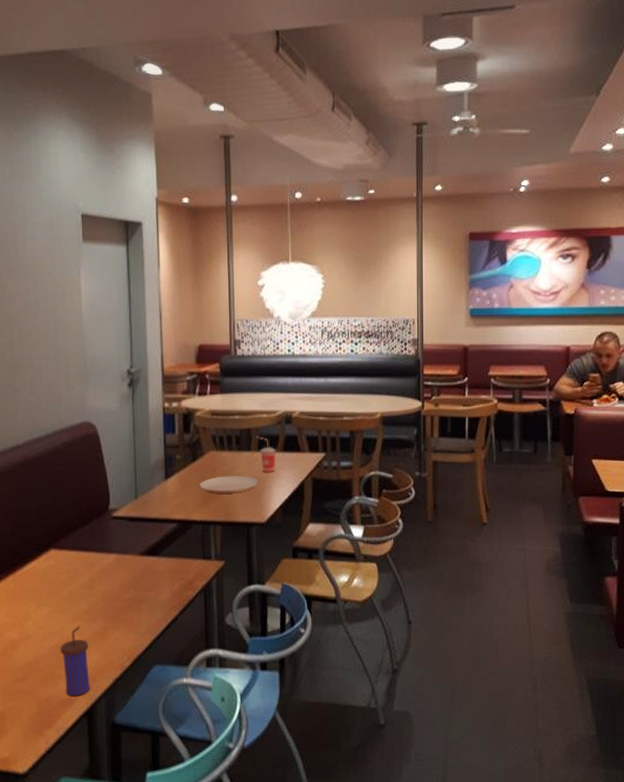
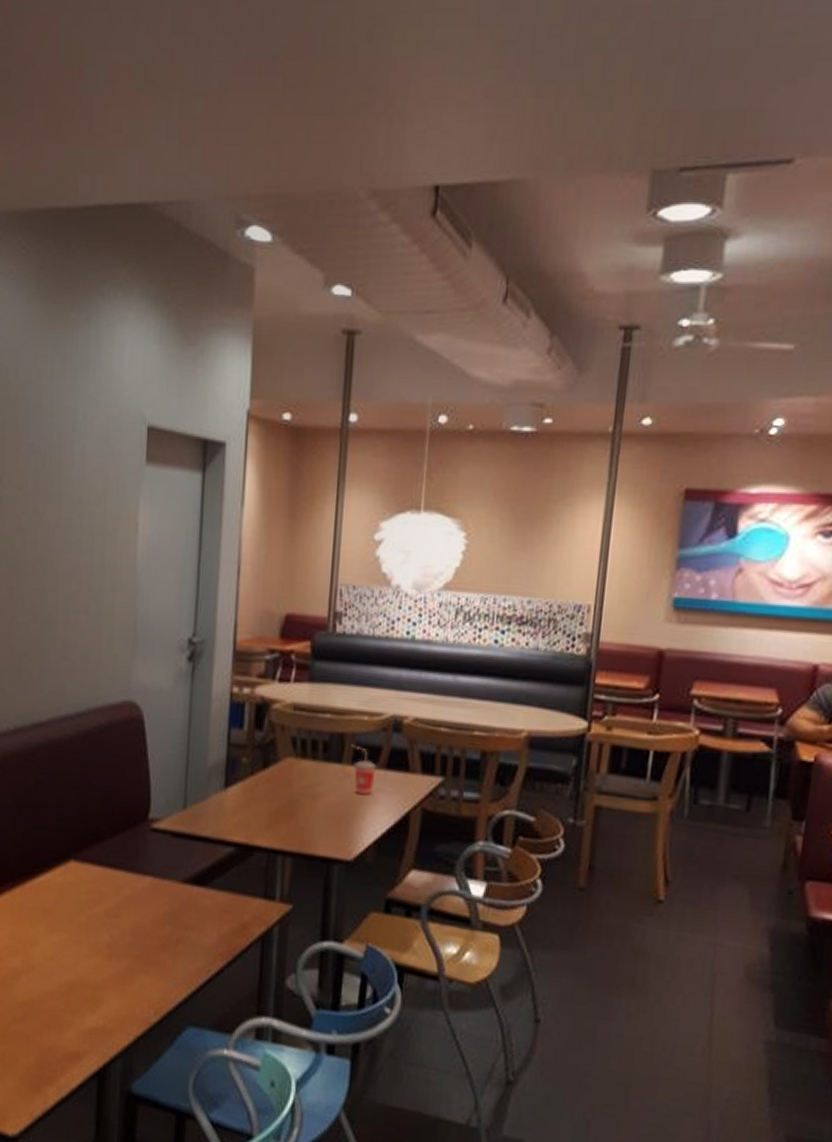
beverage cup: present [60,626,90,697] -> none [71,962,107,1051]
plate: present [200,475,259,494] -> none [269,792,348,818]

